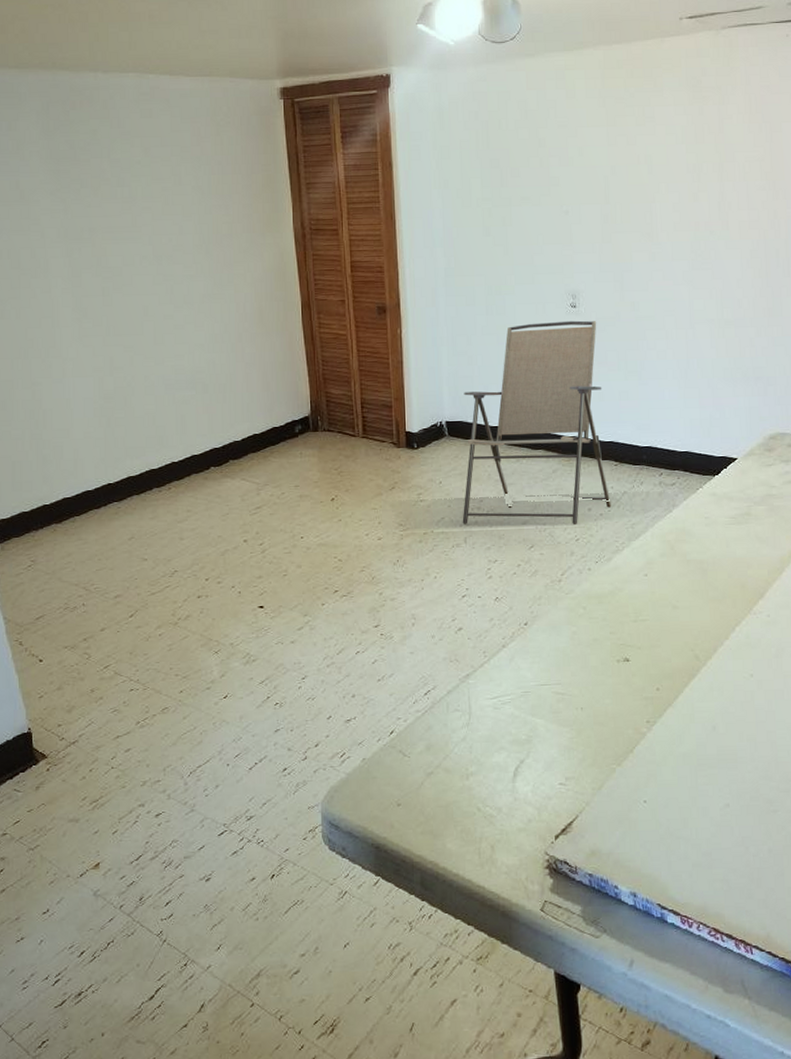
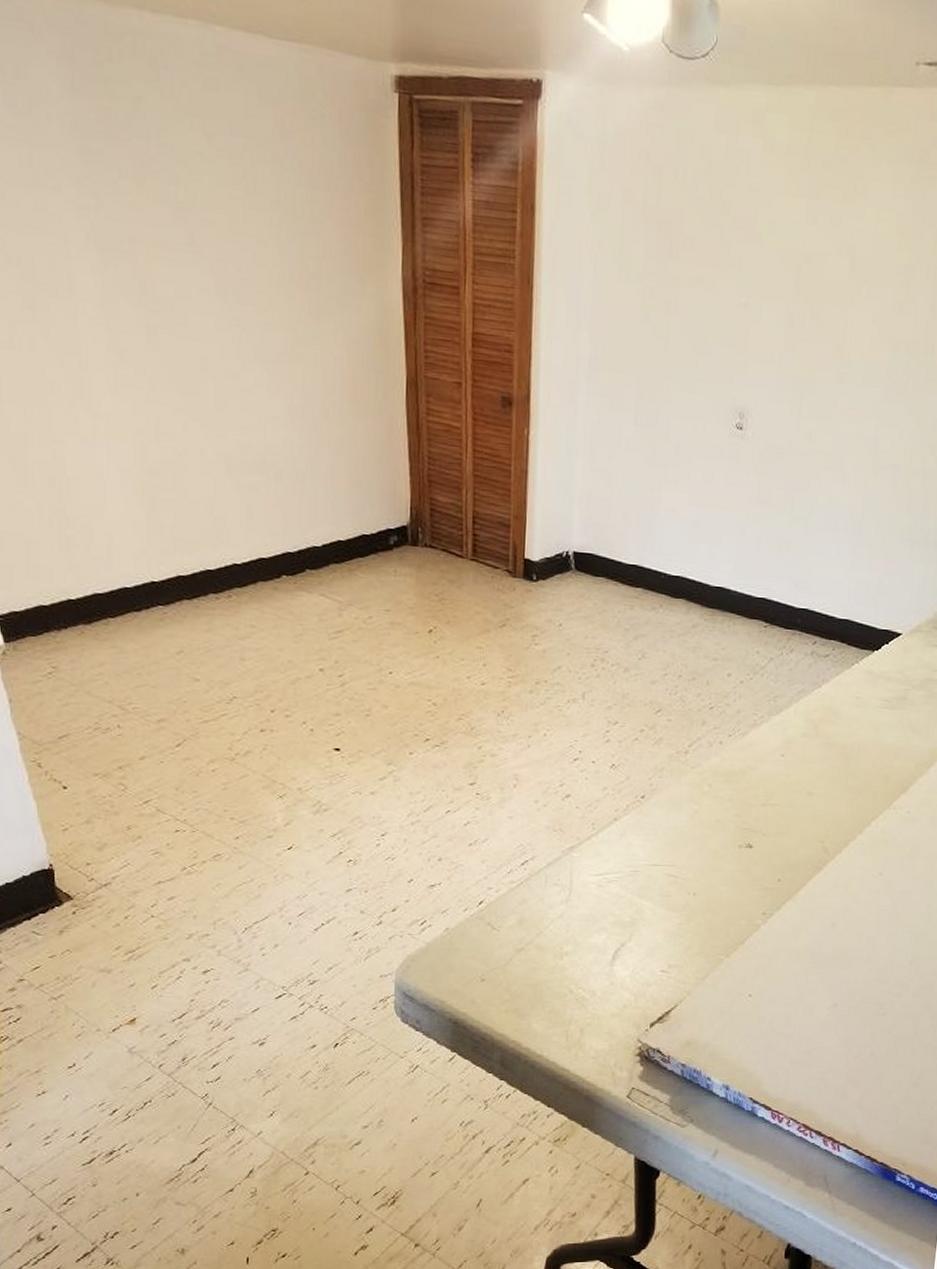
folding chair: present [462,320,612,526] -> none [582,442,765,692]

